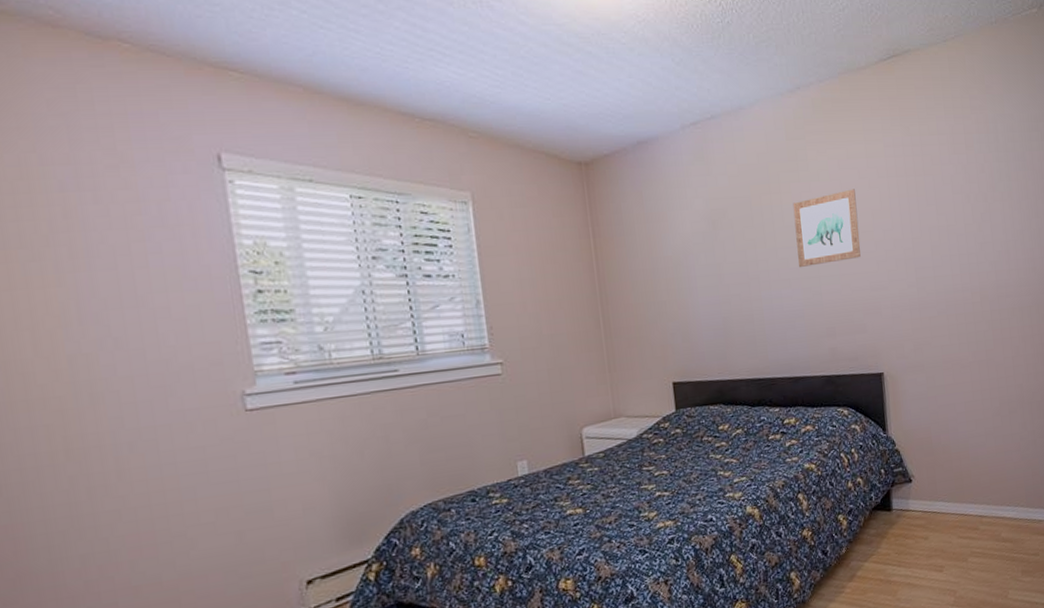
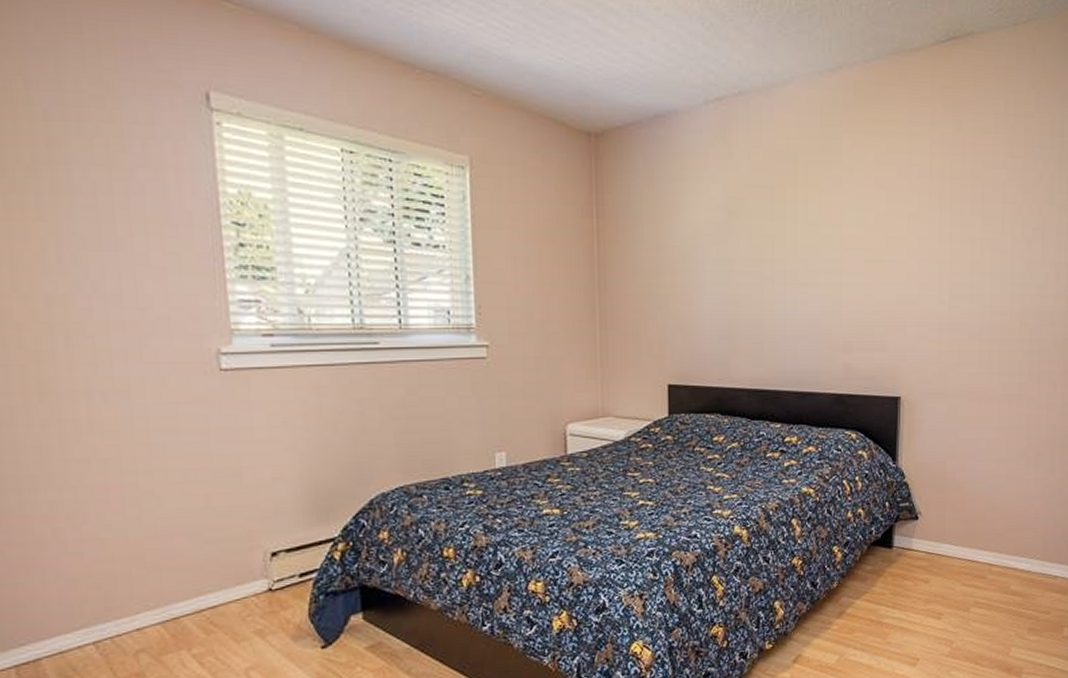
wall art: present [793,189,861,268] -> none [818,188,892,272]

